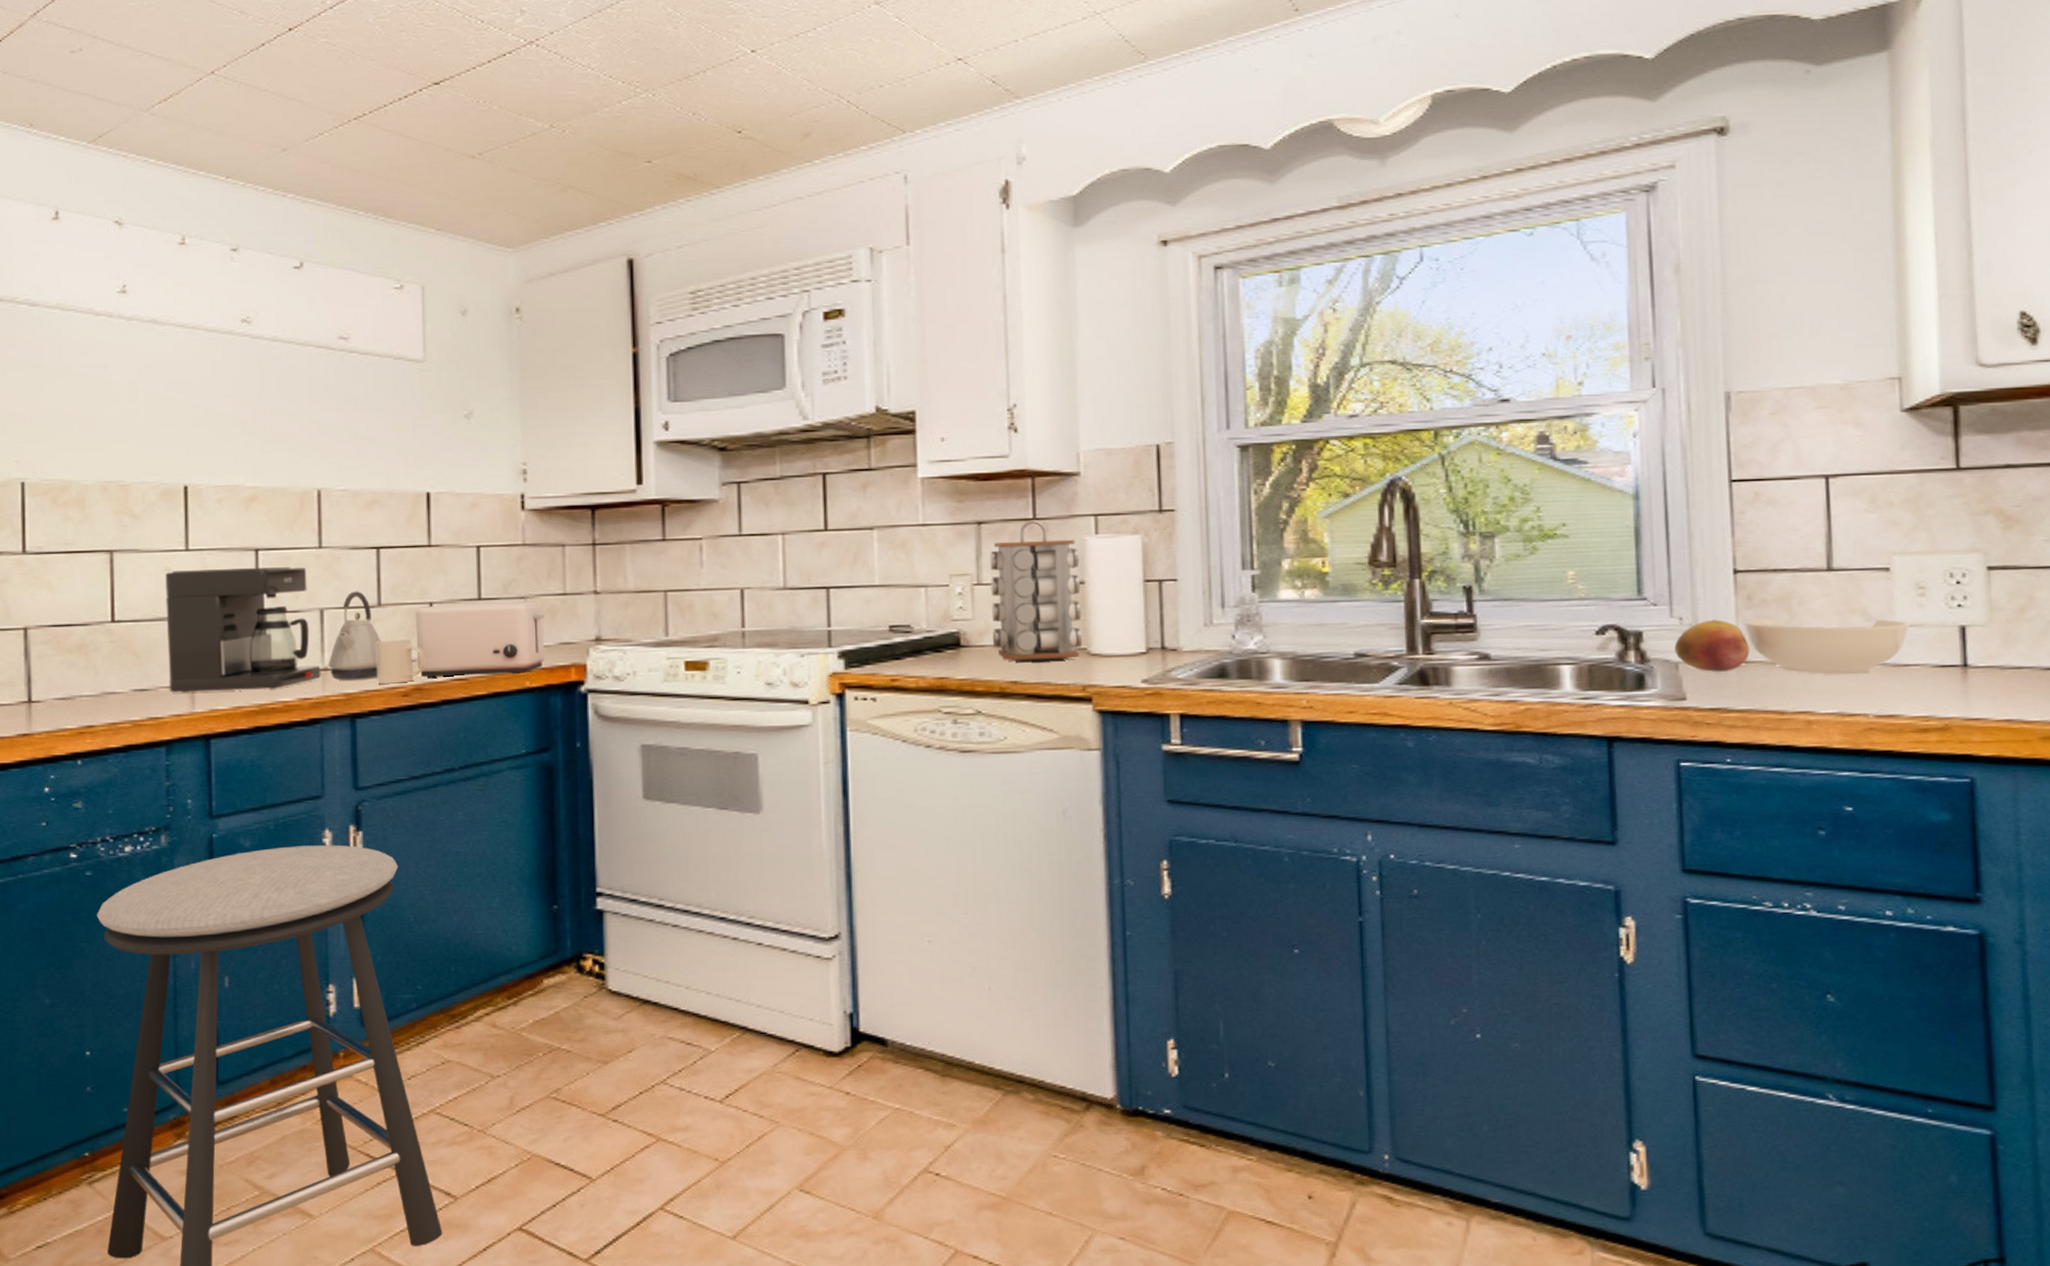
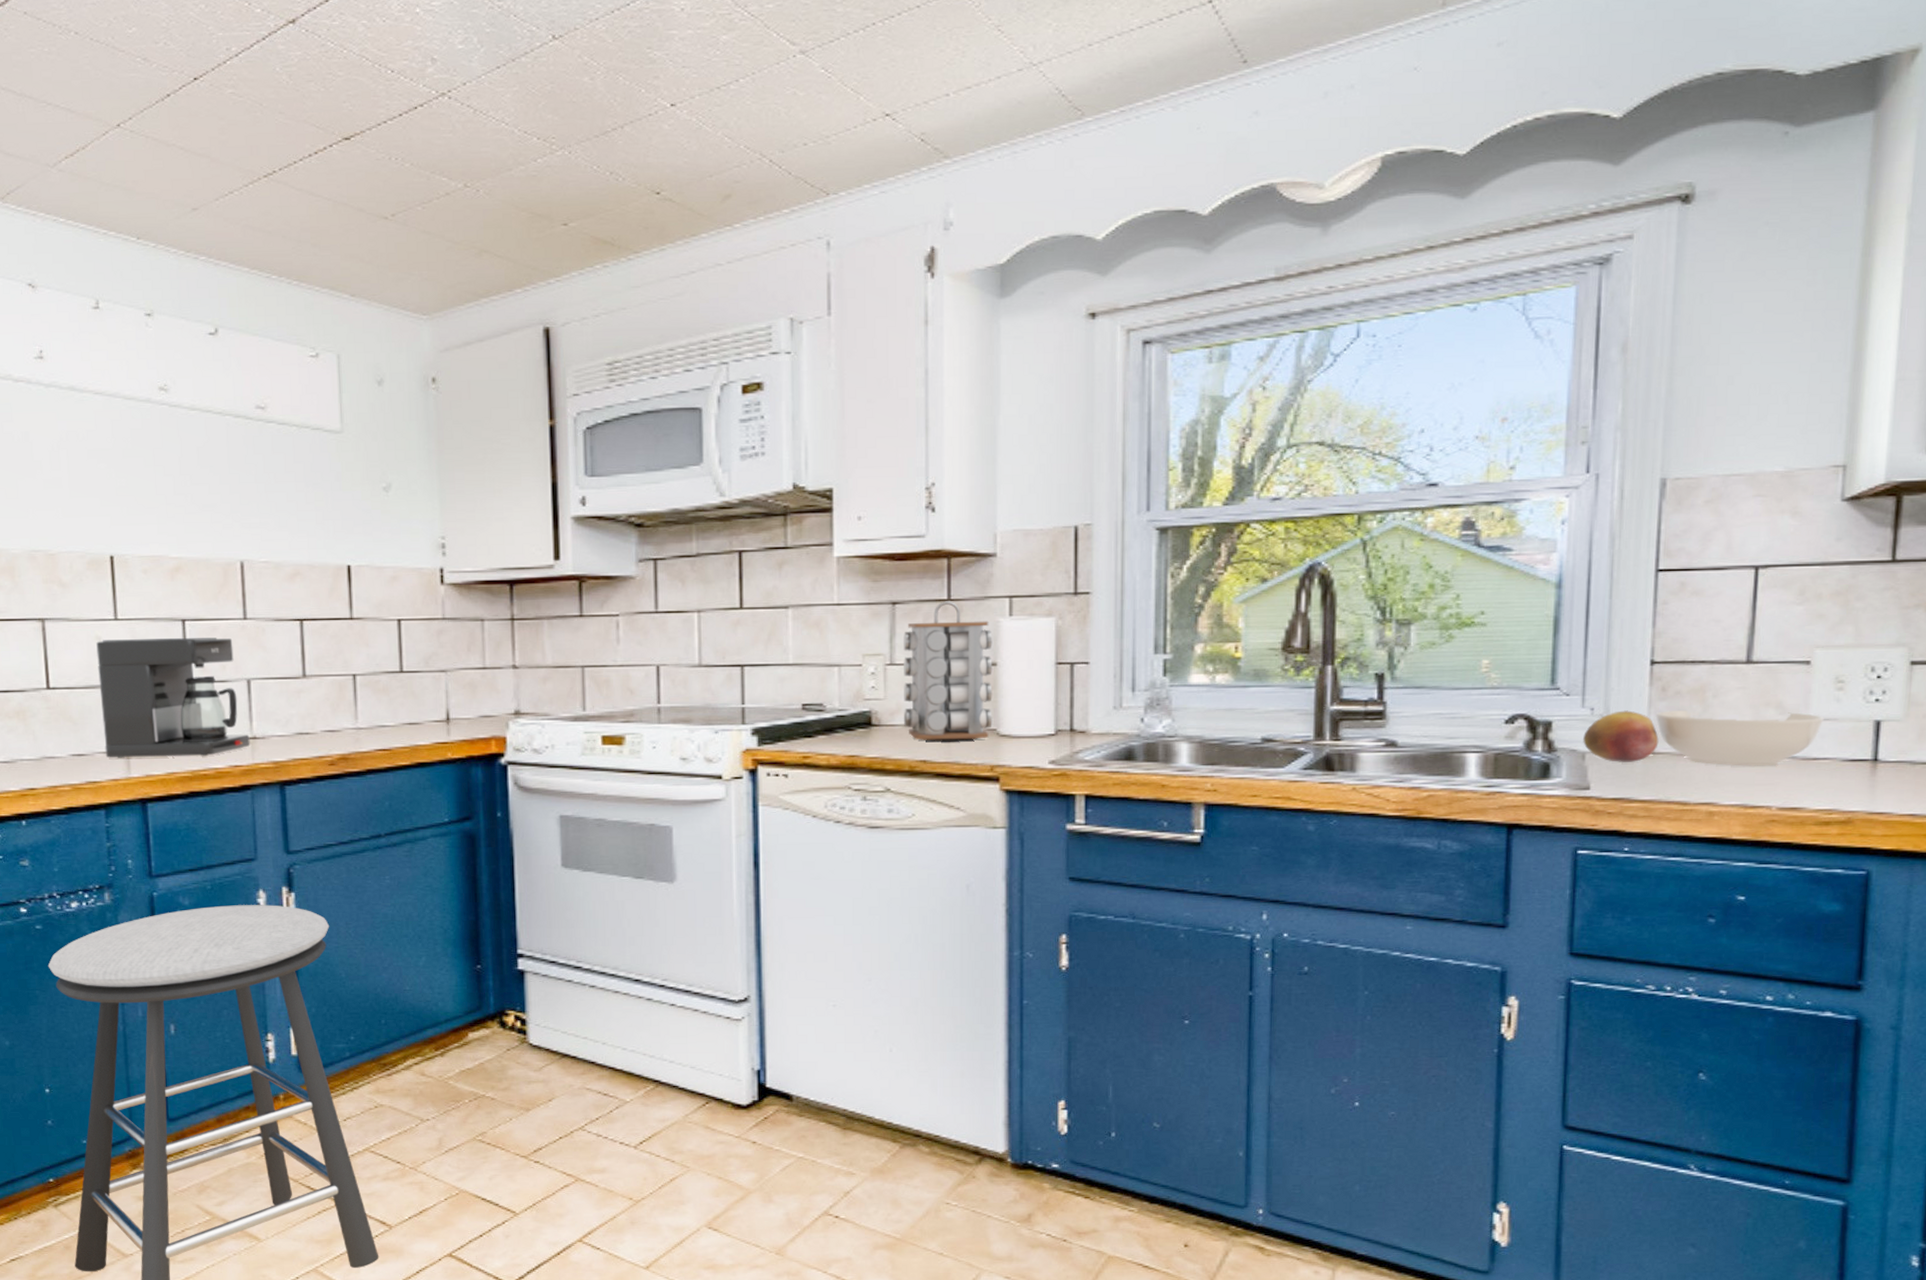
kettle: present [328,591,381,682] -> none [256,662,307,750]
mug: present [375,640,425,684] -> none [301,710,350,753]
toaster: present [415,601,544,678] -> none [339,674,465,748]

